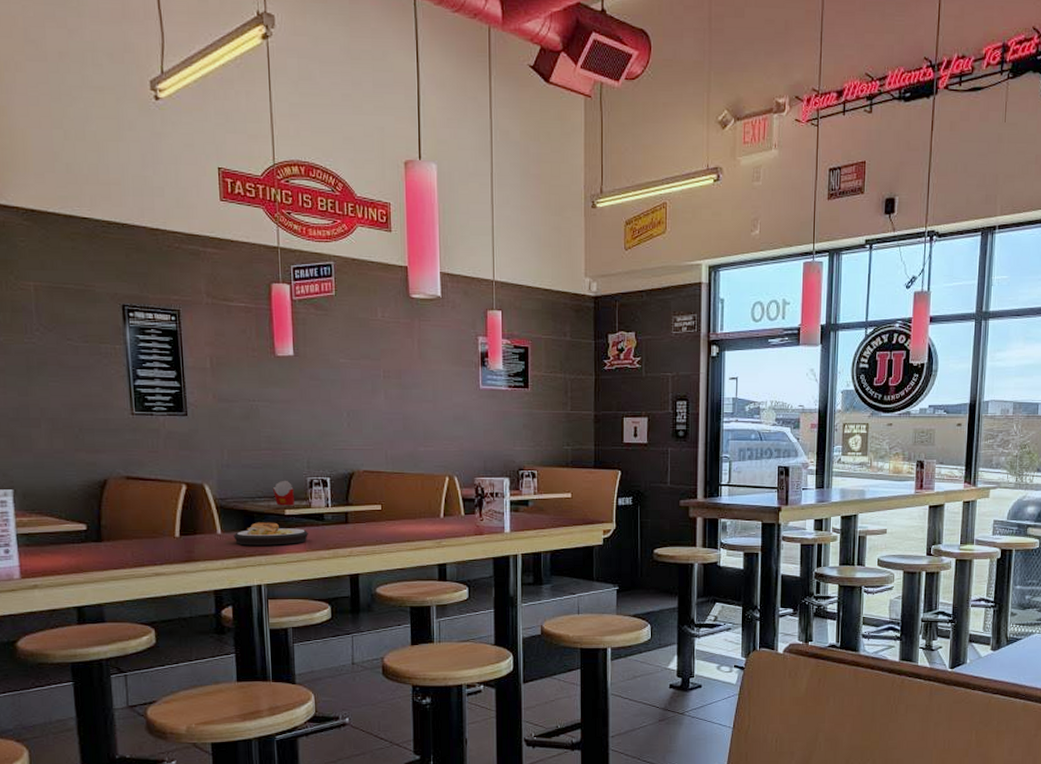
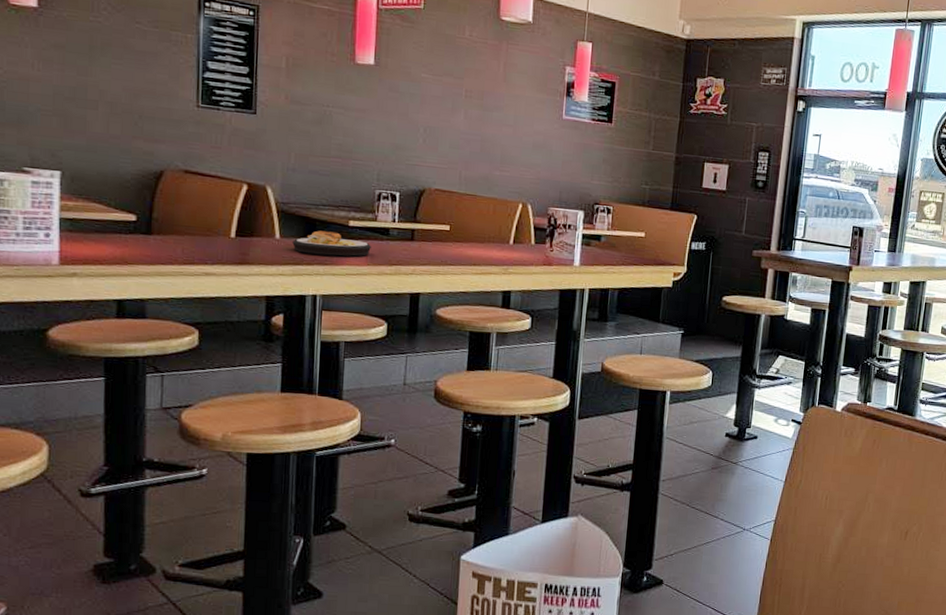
food container: present [272,480,294,506] -> none [338,190,361,218]

